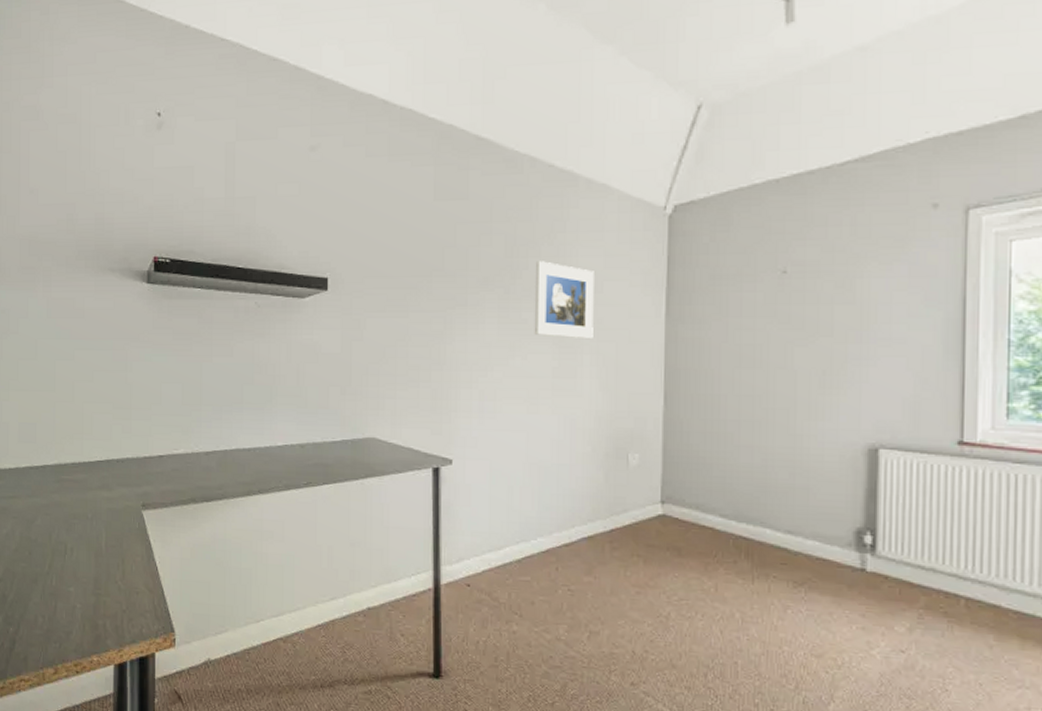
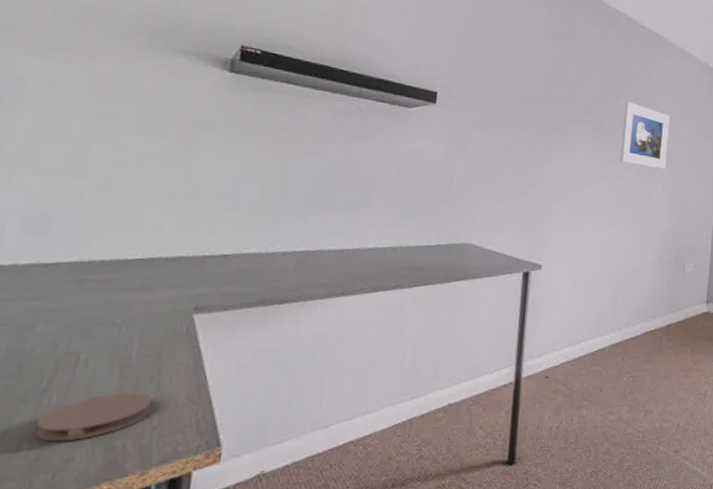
coaster: none [45,578,120,617] -> present [35,393,153,442]

